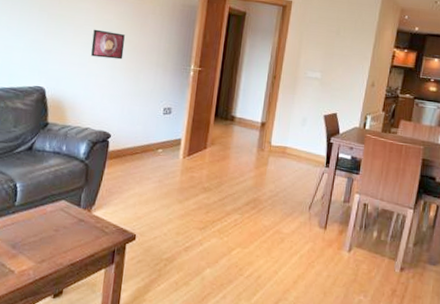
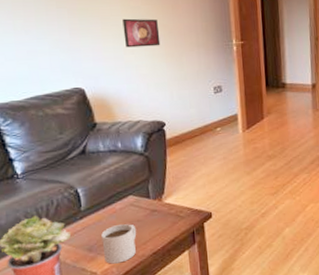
mug: none [24,227,61,267] -> present [101,224,137,264]

